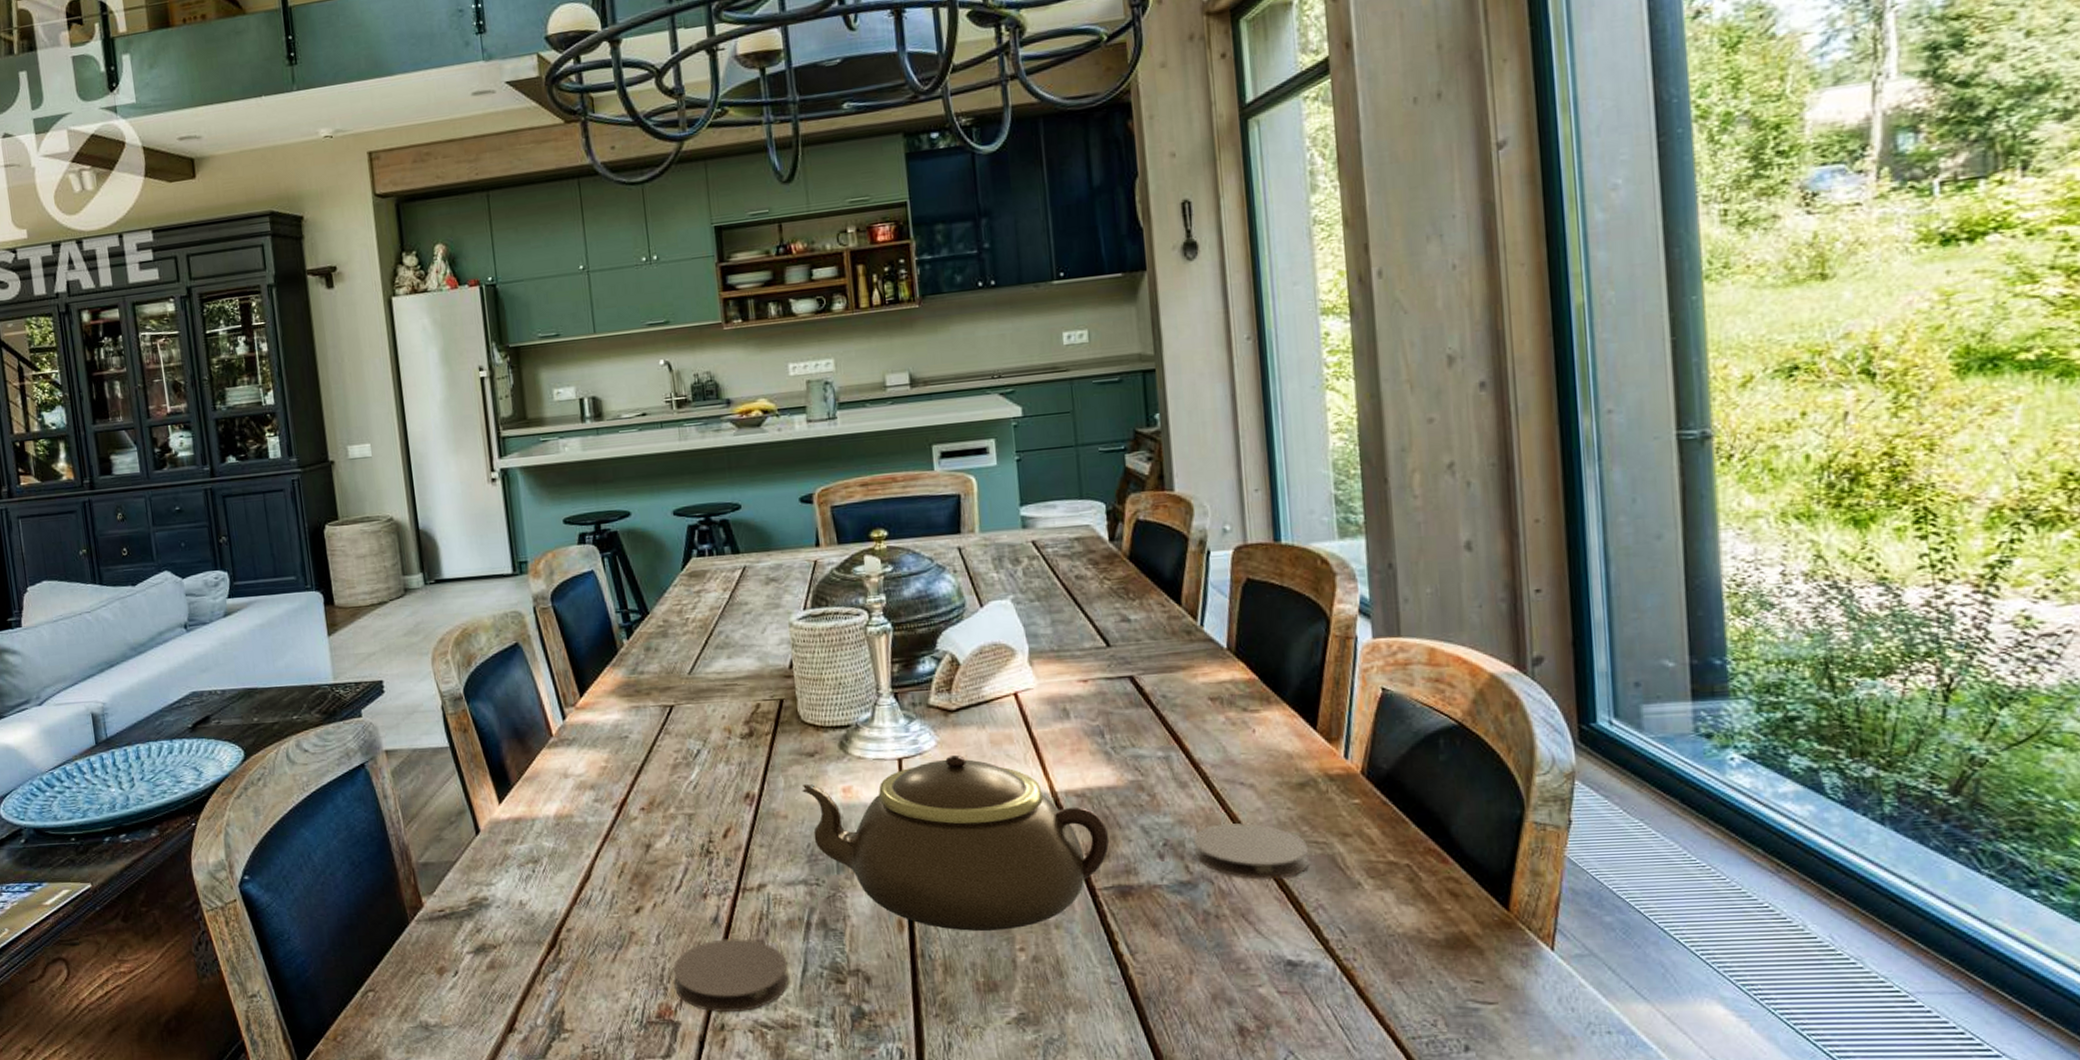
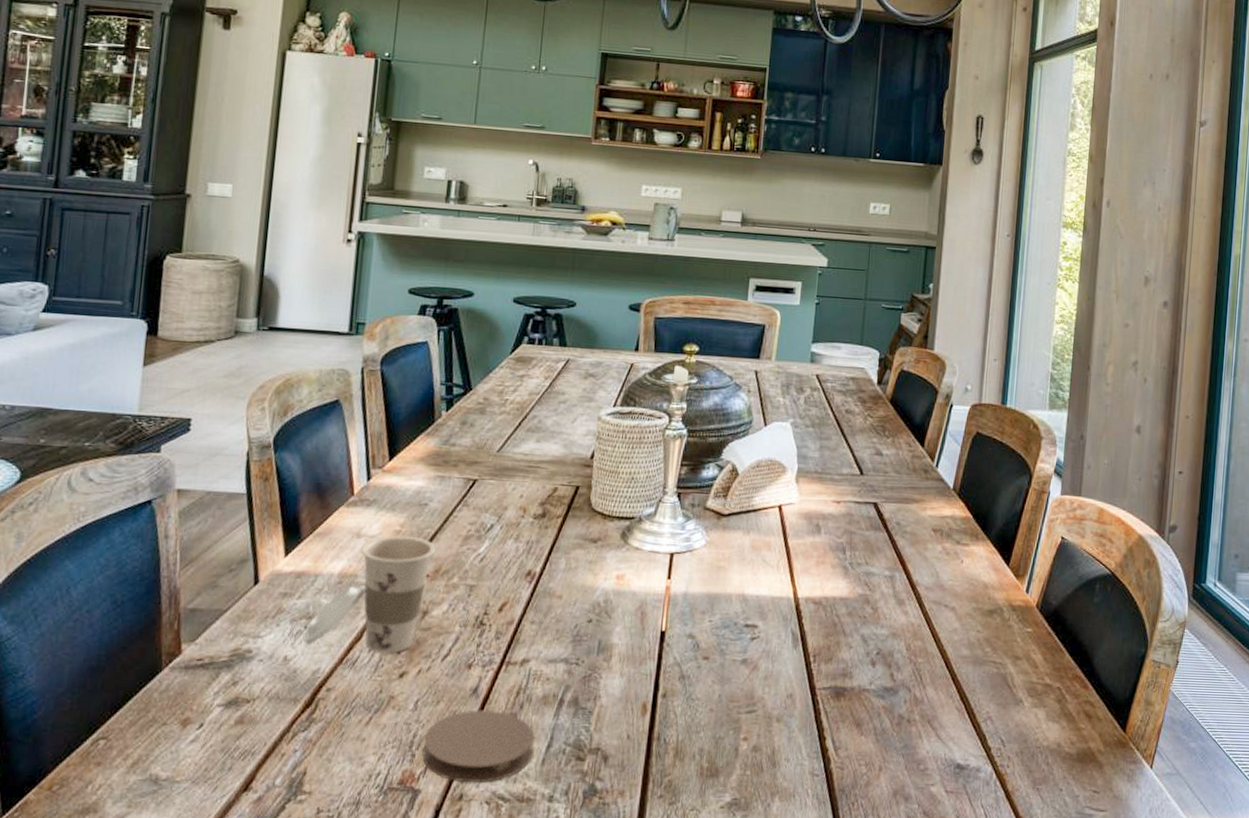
cup: none [534,770,646,891] -> present [304,535,436,654]
teapot: present [802,755,1110,932] -> none [580,556,835,721]
coaster: present [1192,823,1310,879] -> none [899,639,988,691]

